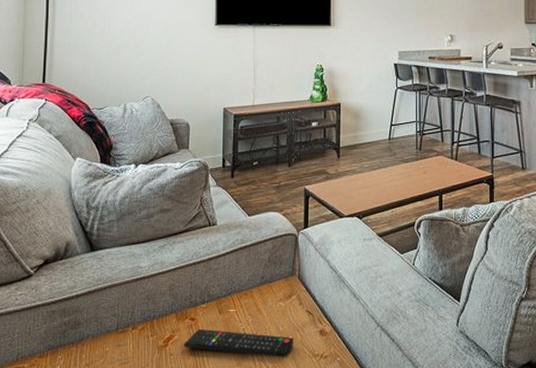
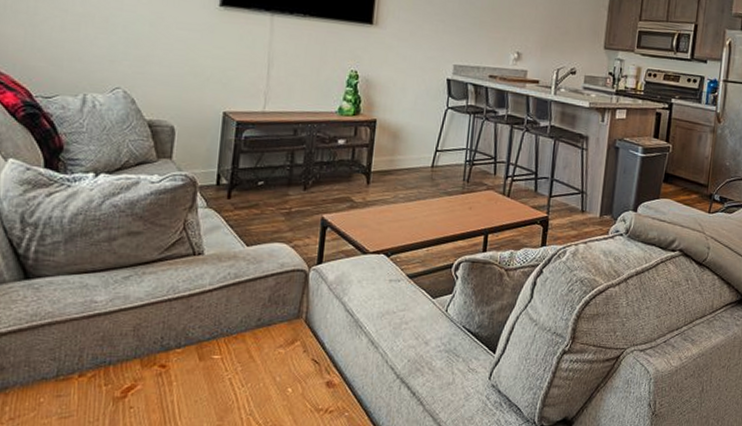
remote control: present [184,328,293,357] -> none [149,377,293,412]

